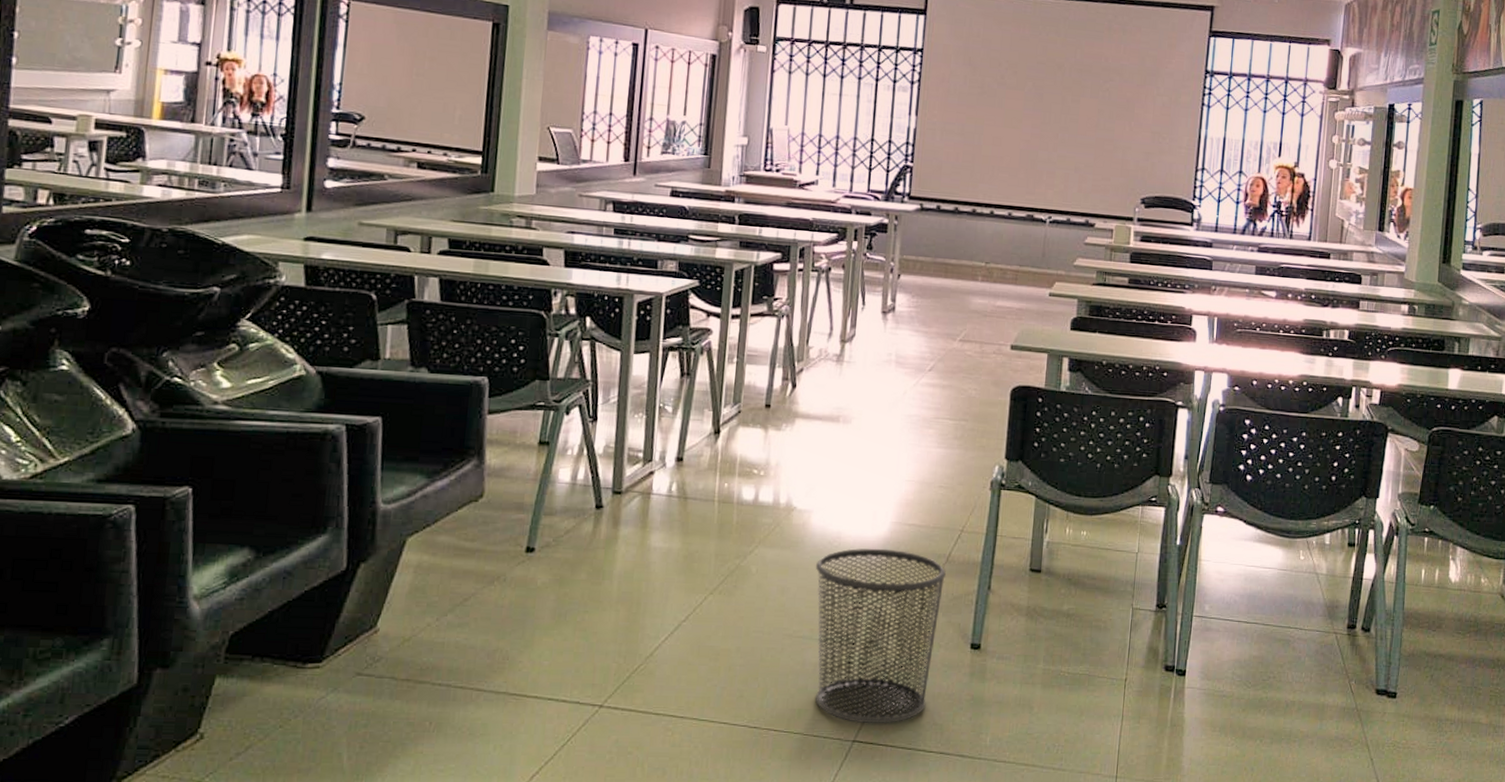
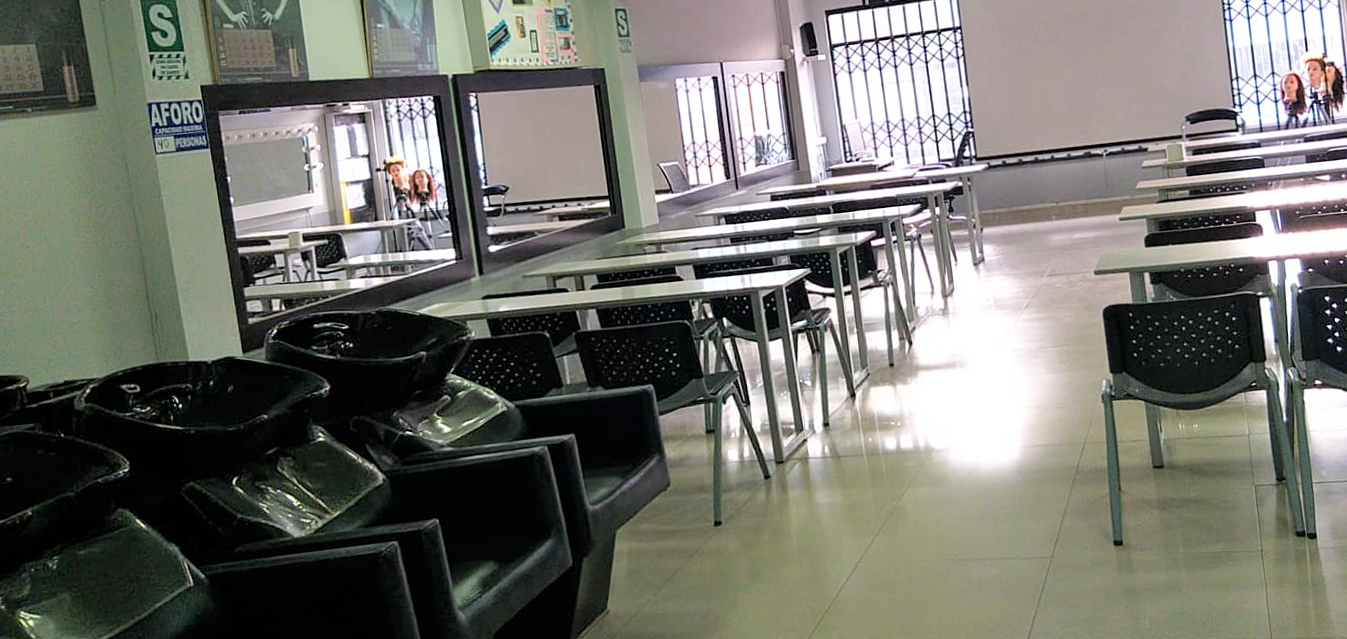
waste bin: present [815,548,947,724] -> none [961,469,1085,627]

